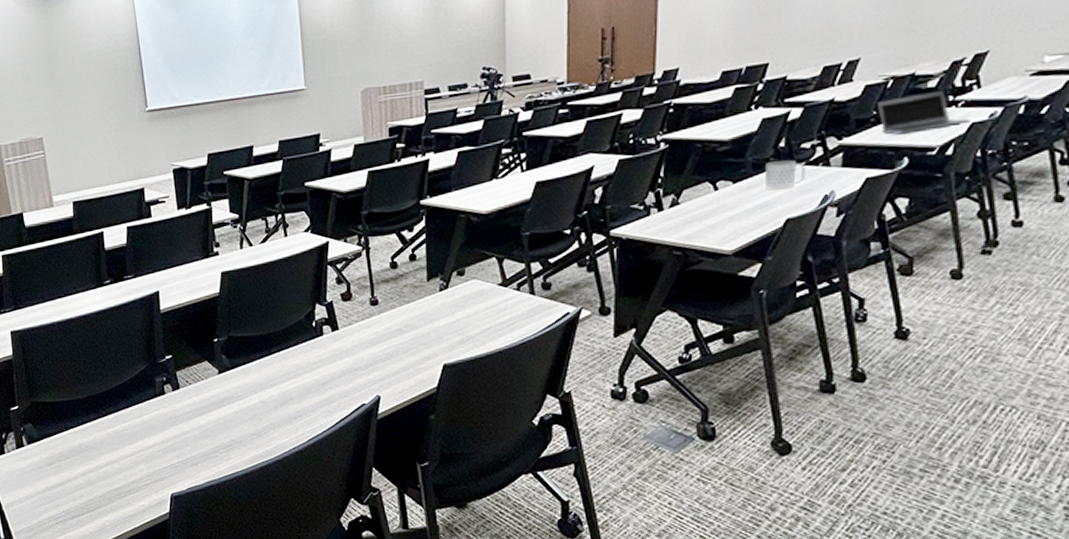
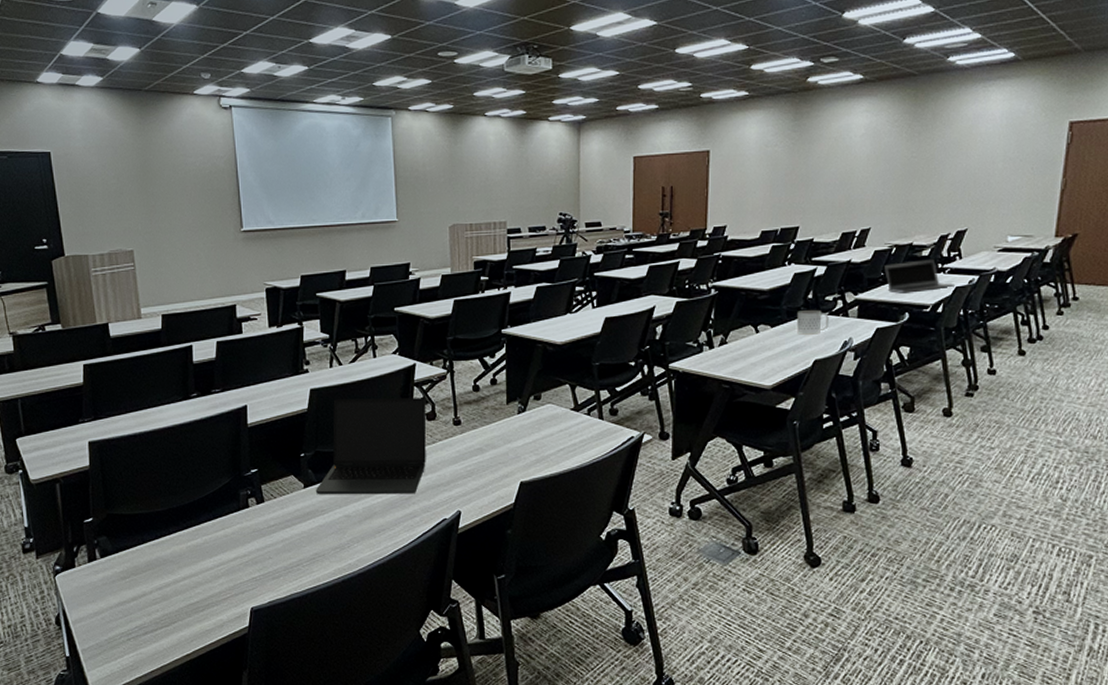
laptop: none [230,277,343,381] -> present [315,398,427,495]

